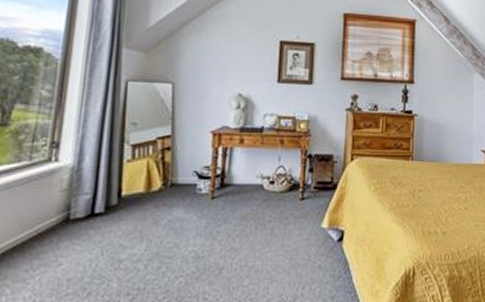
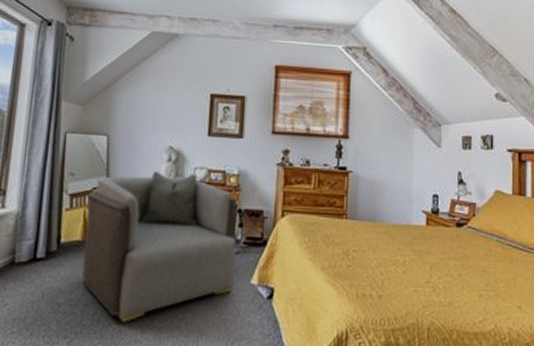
armchair: none [146,119,307,274] -> present [82,171,237,322]

